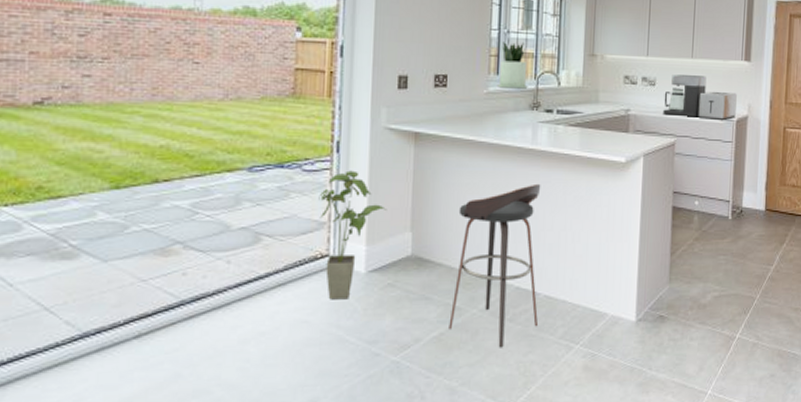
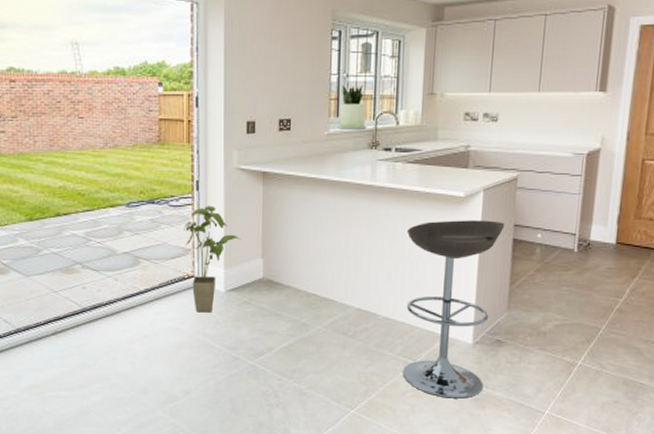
bar stool: present [449,183,541,348] -> none [297,217,380,360]
bar stool: none [564,187,665,385] -> present [402,220,505,399]
coffee maker: present [663,74,707,118] -> none [505,109,555,152]
toaster: present [697,91,737,121] -> none [543,124,589,155]

